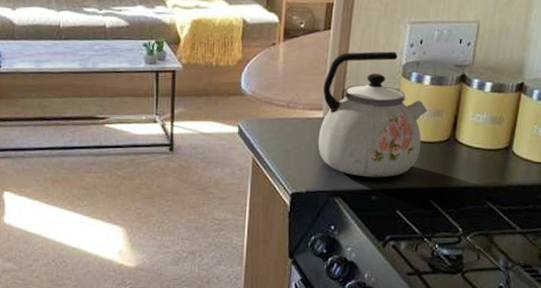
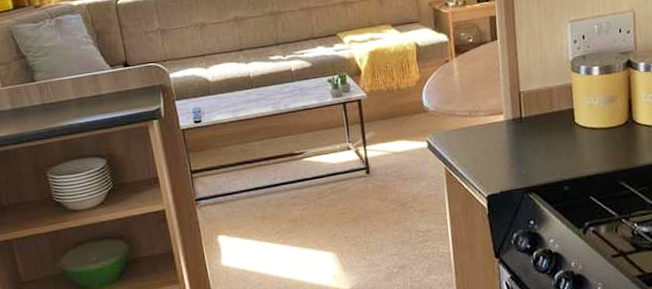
kettle: present [318,51,428,178] -> none [499,50,602,170]

